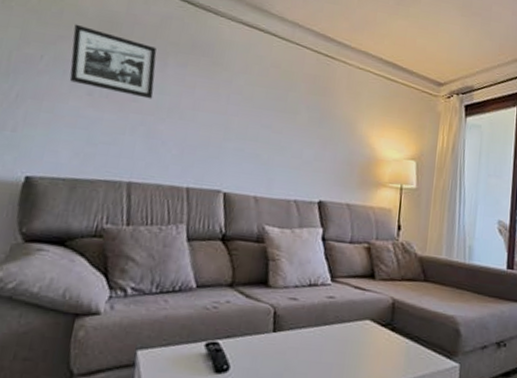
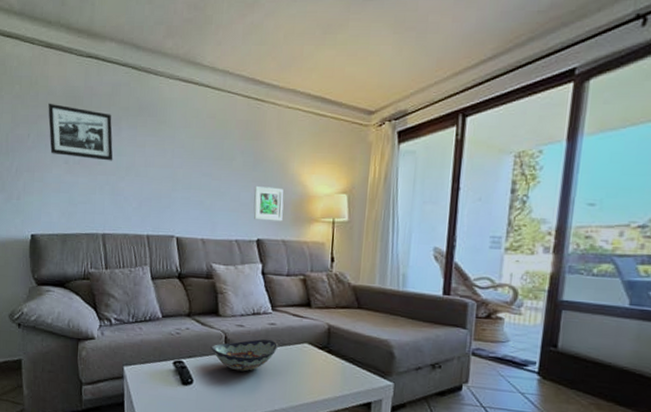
decorative bowl: none [255,315,337,354] -> present [210,339,279,372]
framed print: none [316,144,351,184] -> present [253,186,284,222]

